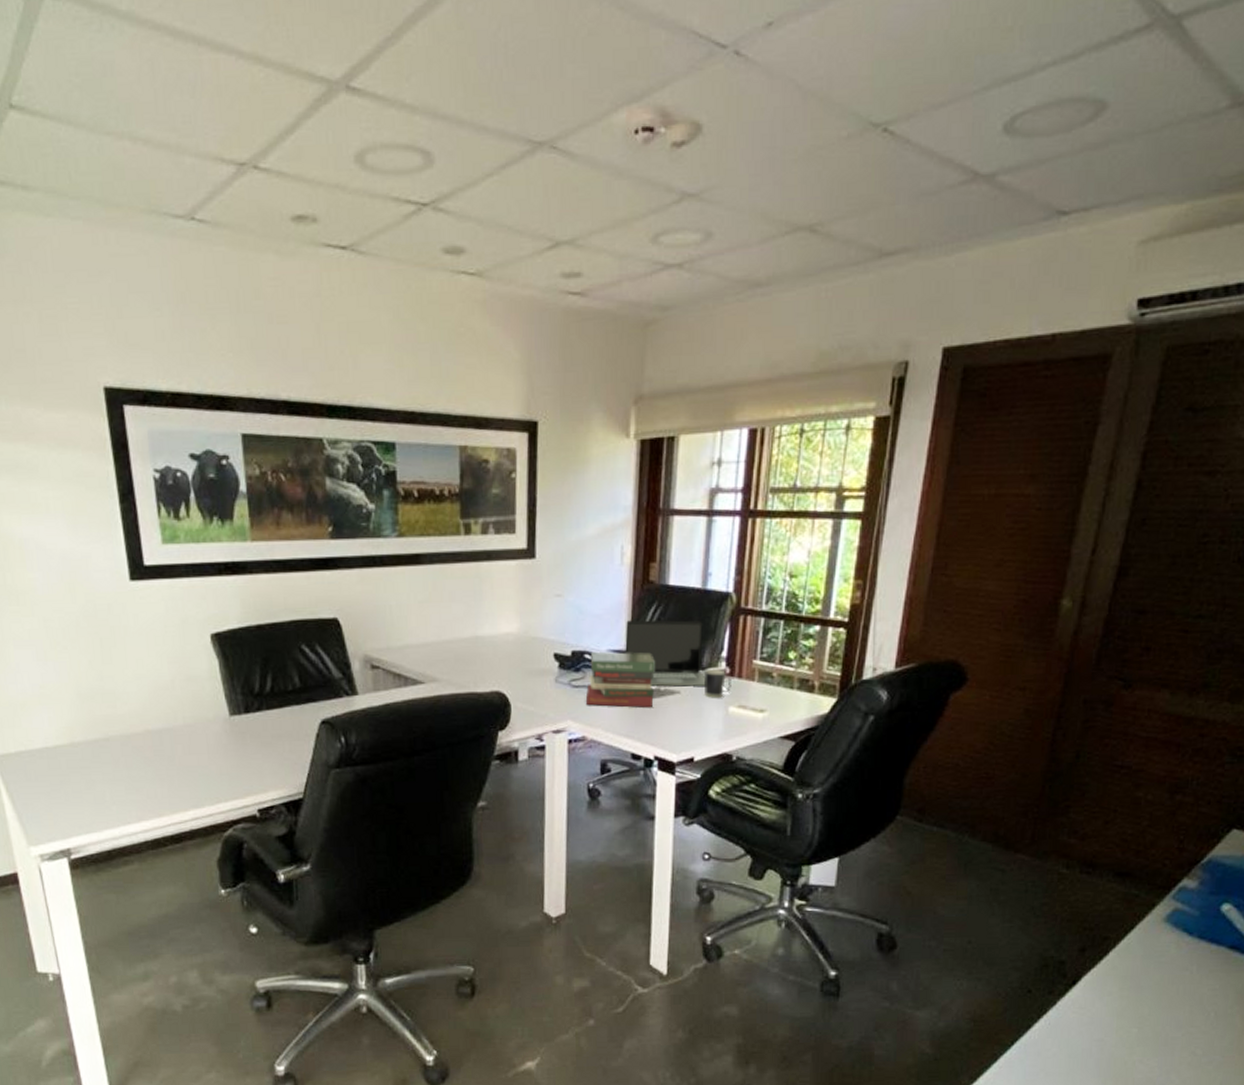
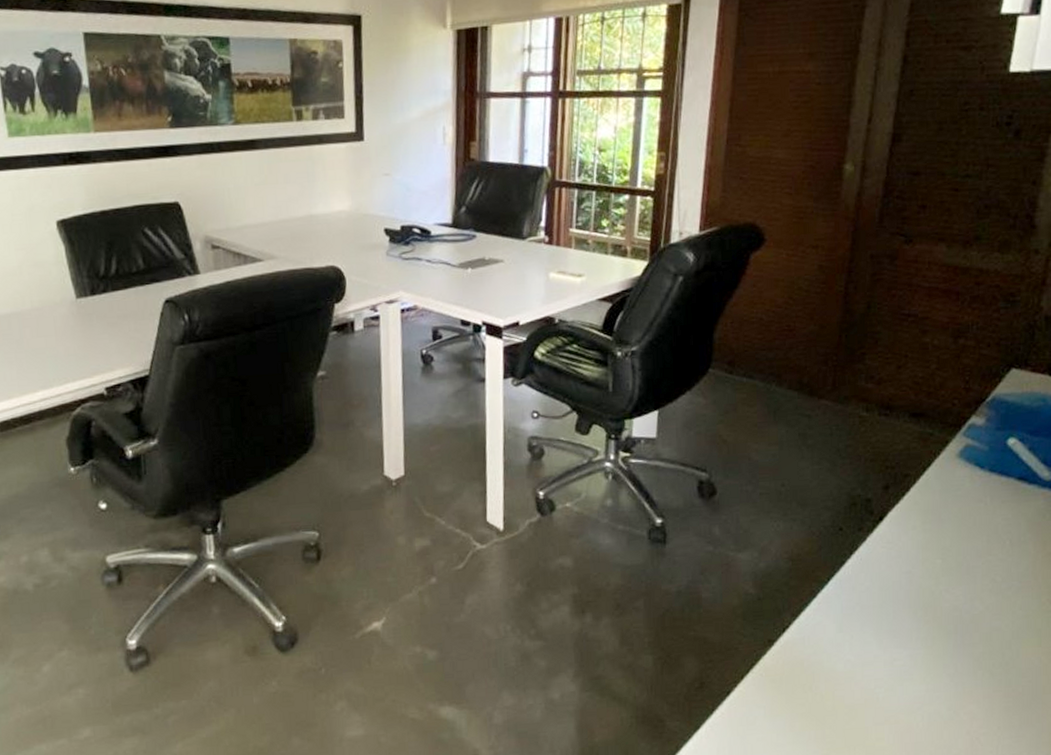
books: present [585,651,656,708] -> none [415,225,480,277]
laptop: present [625,620,706,687] -> none [450,194,527,256]
mug: present [704,669,731,698] -> none [525,238,551,265]

